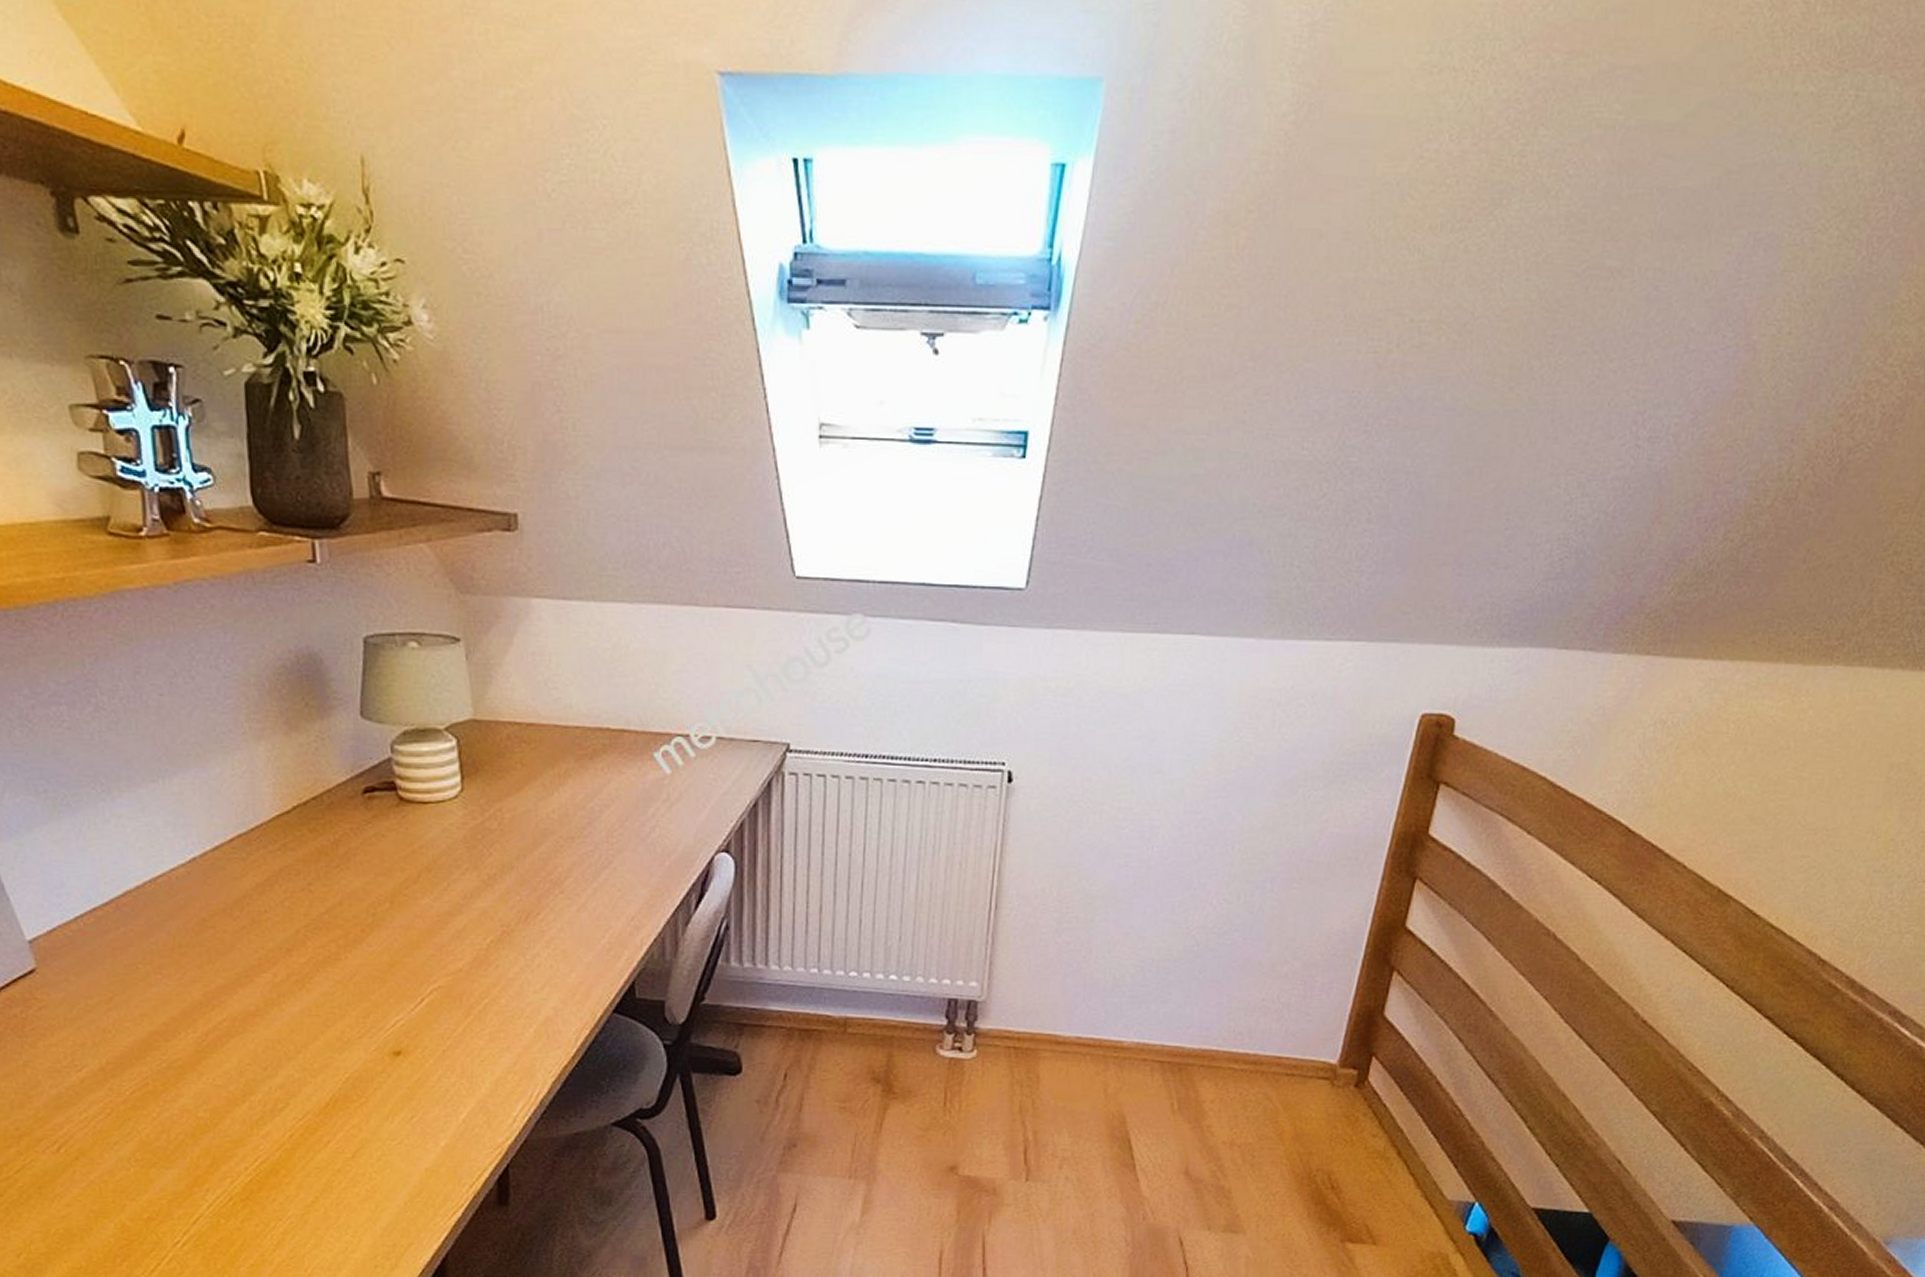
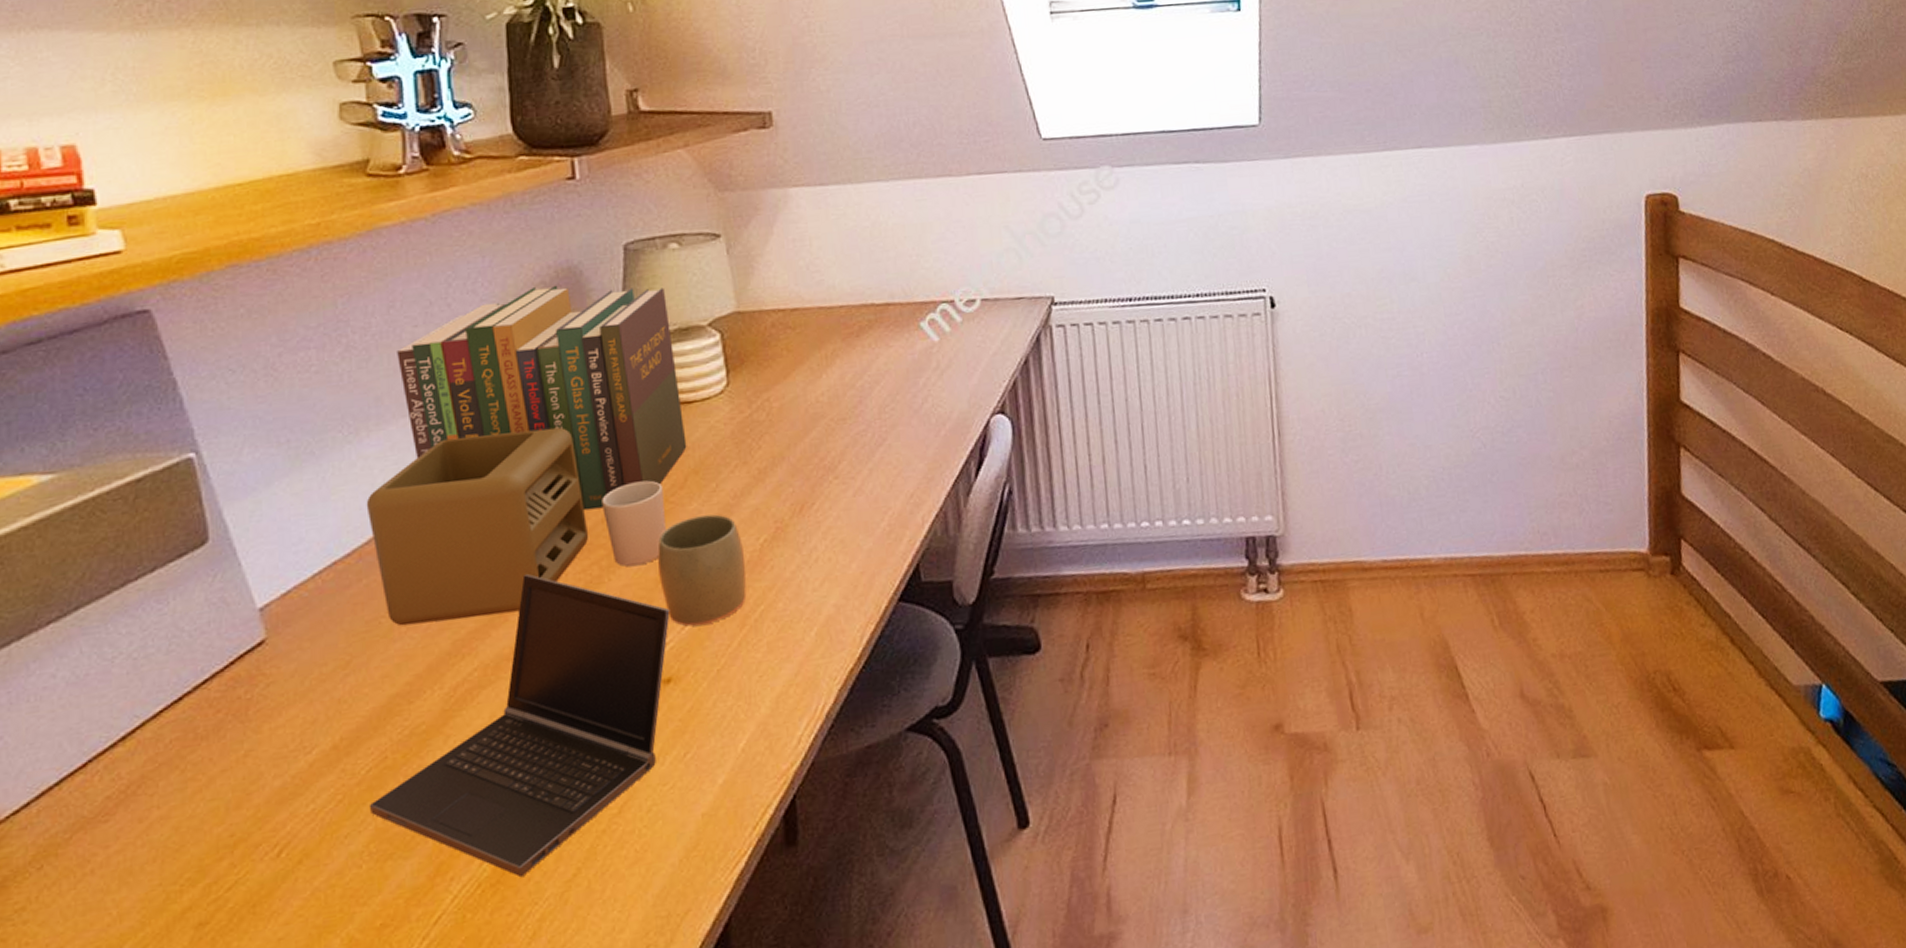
desk organizer: none [120,808,328,975] -> present [366,427,589,626]
laptop computer: none [134,942,401,1198] -> present [368,573,670,878]
books: none [144,670,421,892] -> present [397,285,687,511]
mug: none [339,872,399,949] -> present [601,480,666,567]
mug: none [391,911,473,1009] -> present [657,514,747,627]

